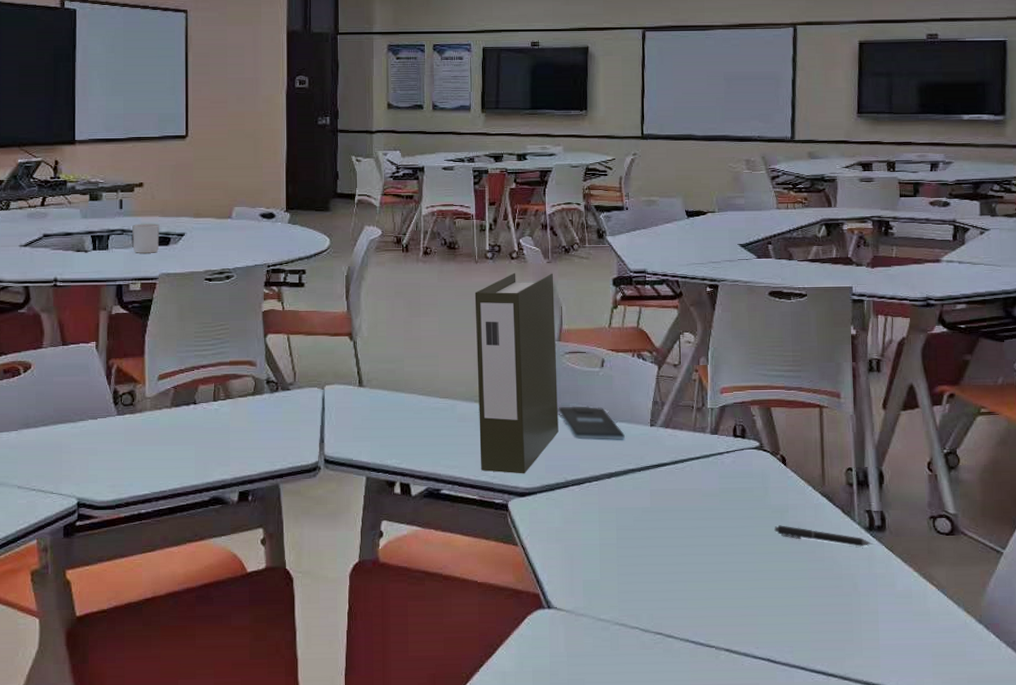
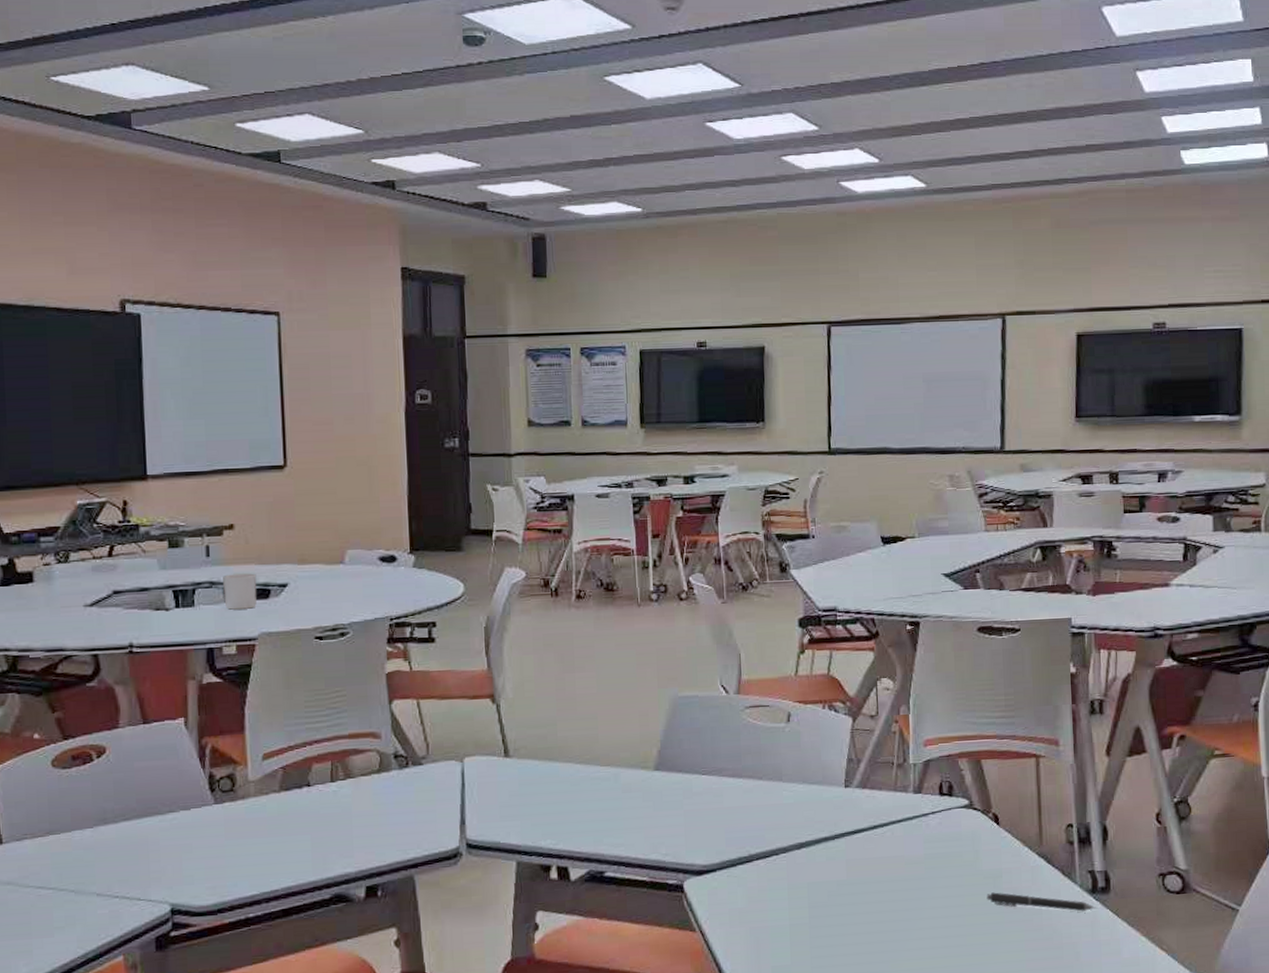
binder: present [474,272,559,474] -> none [638,615,740,850]
calculator: present [558,406,625,440] -> none [738,767,816,806]

